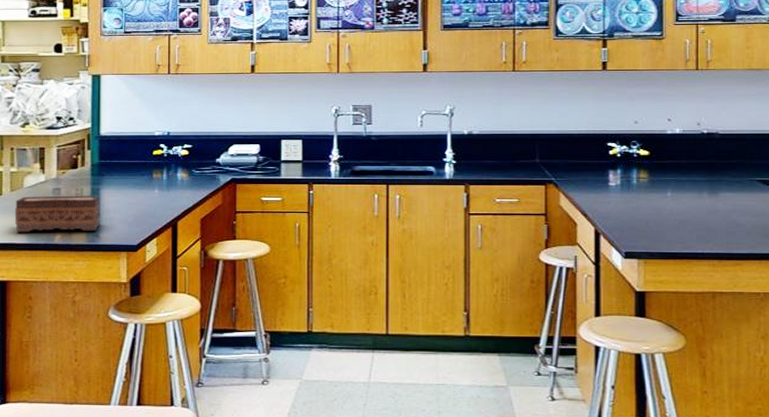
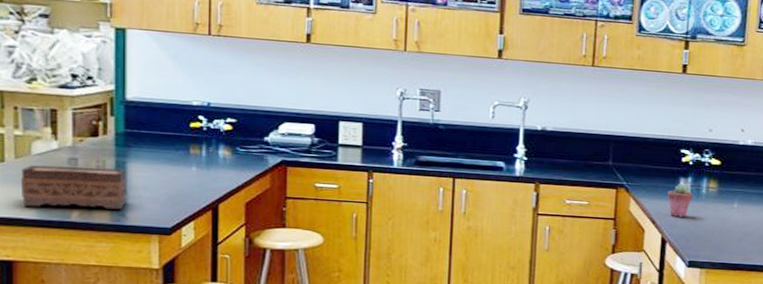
potted succulent: none [597,175,623,209] -> present [667,183,693,217]

